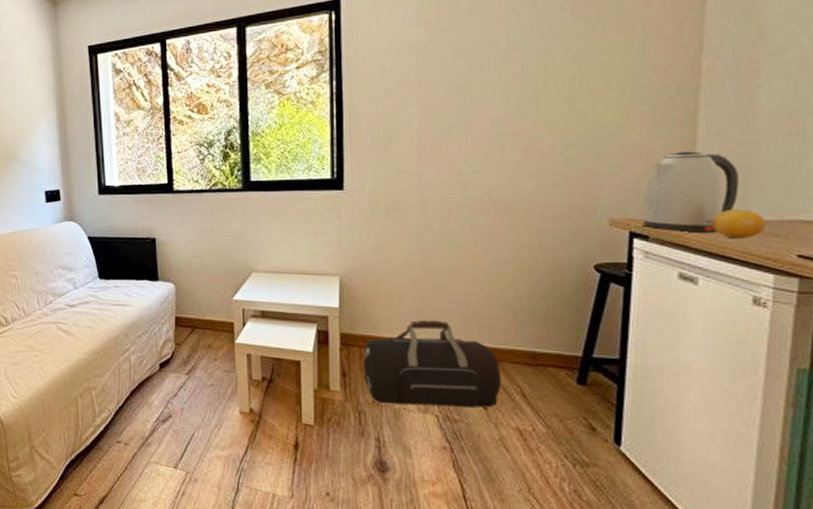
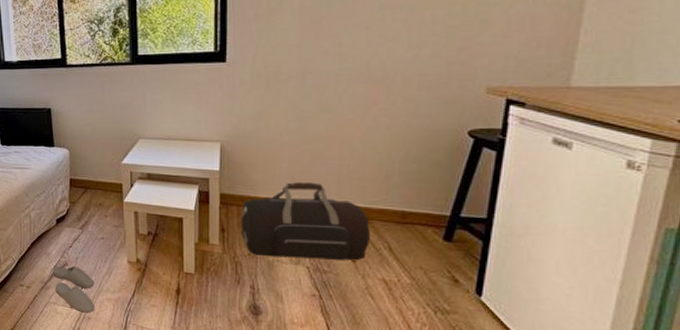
slippers: none [154,417,202,474] -> present [52,265,95,313]
kettle: present [642,151,739,233] -> none [520,19,625,100]
fruit: present [712,209,767,239] -> none [592,76,650,105]

